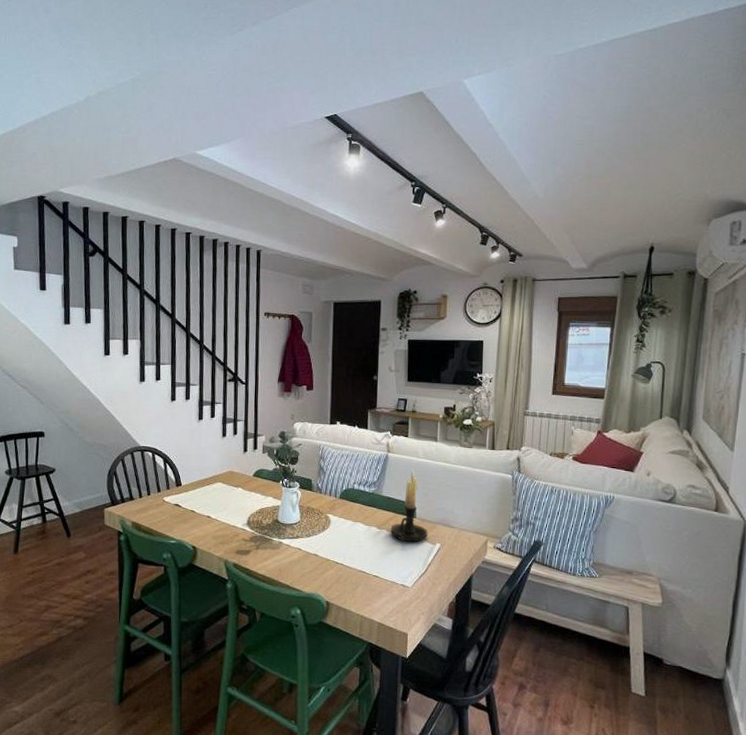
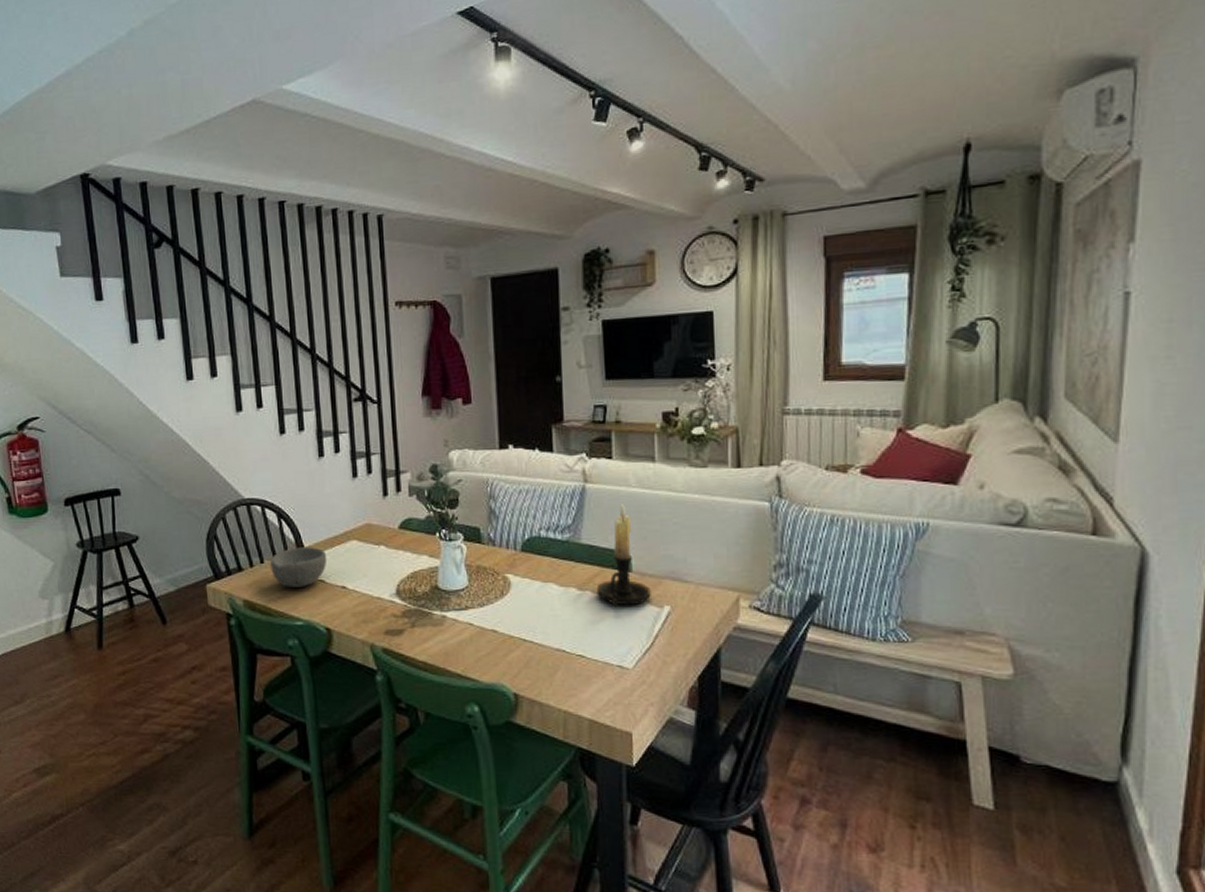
bowl: none [155,485,198,515] -> present [270,547,327,587]

